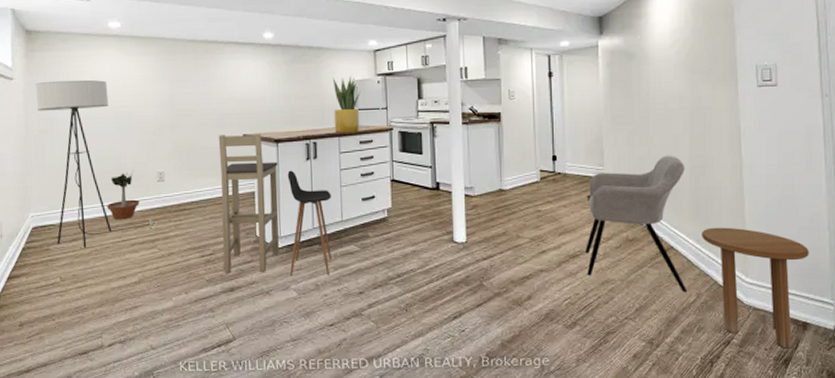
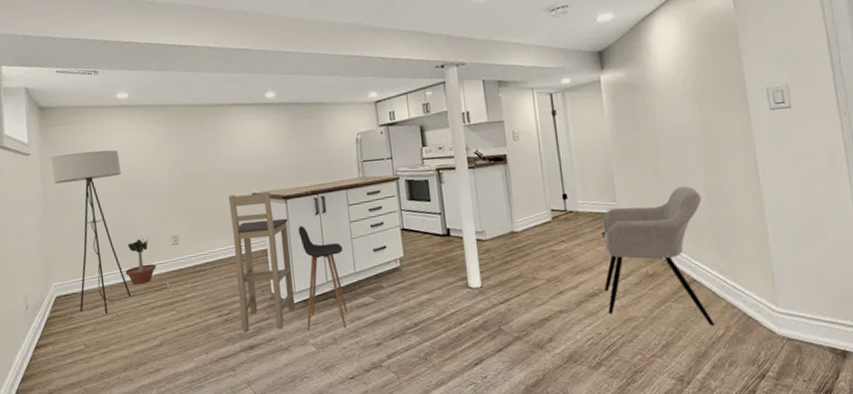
planter: present [332,76,362,134] -> none [335,129,366,187]
side table: present [702,227,809,349] -> none [725,256,842,379]

